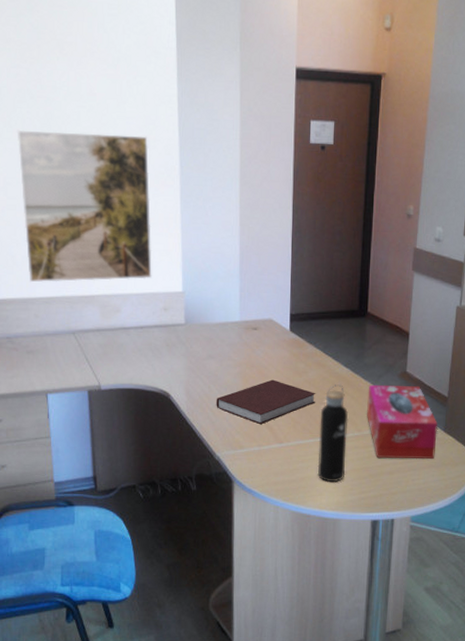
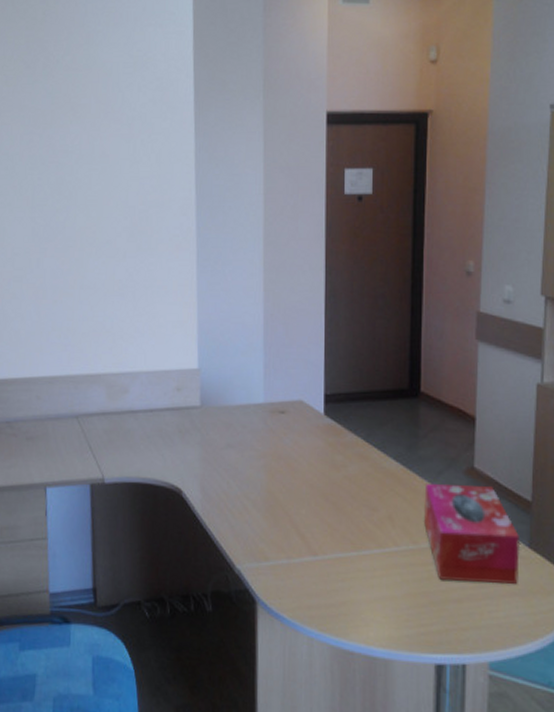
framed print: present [17,129,152,283] -> none [26,196,165,361]
notebook: present [216,379,316,425] -> none [236,474,358,531]
water bottle: present [317,384,349,483] -> none [362,482,401,611]

